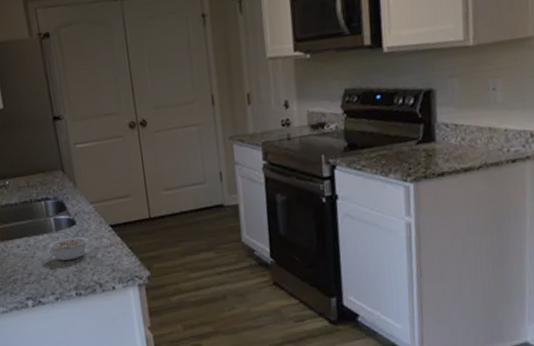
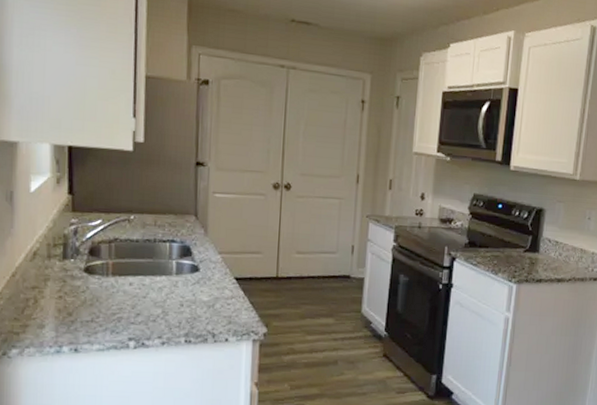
legume: present [47,236,93,261] -> none [164,283,214,306]

